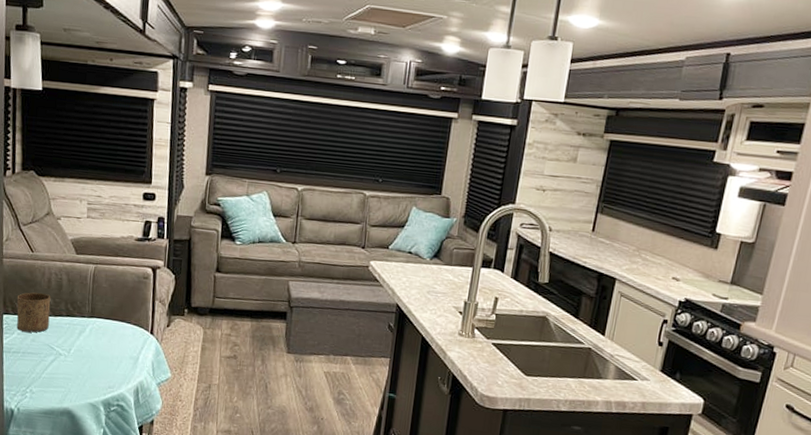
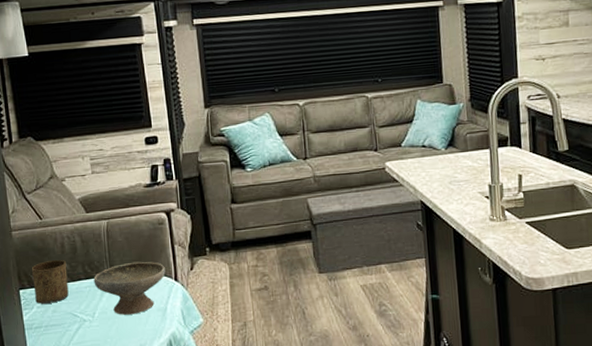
bowl: none [74,308,143,358] -> present [93,261,166,315]

